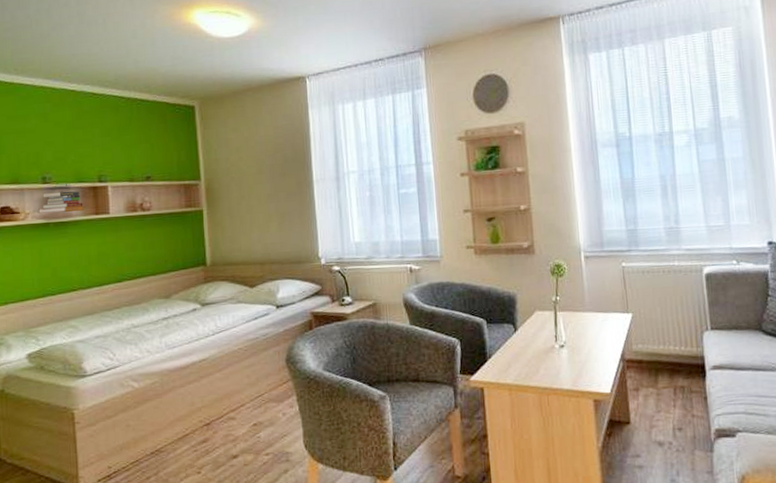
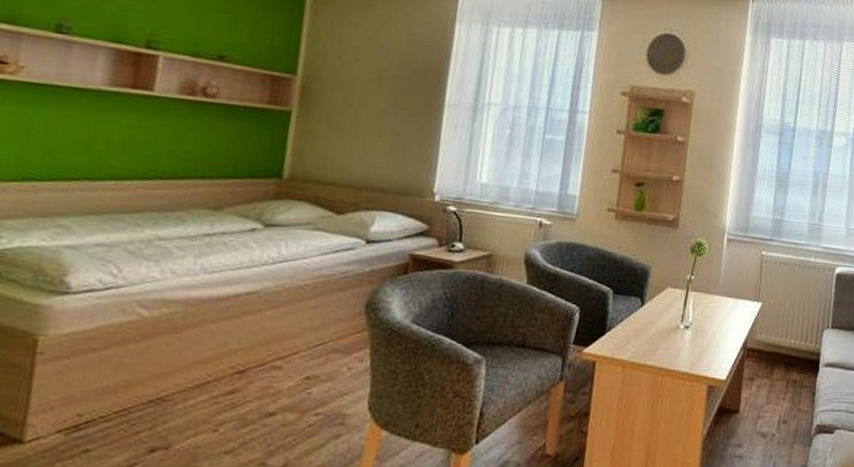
books: present [38,191,85,215] -> none [40,44,116,81]

